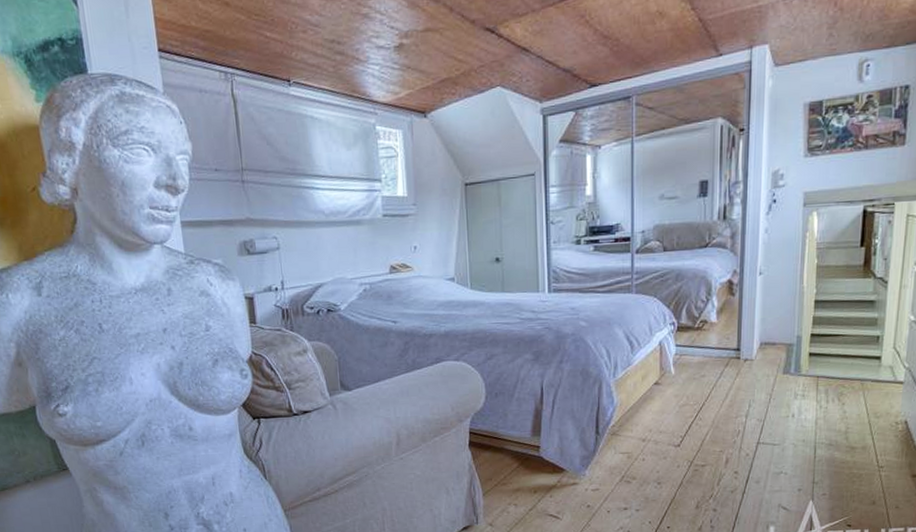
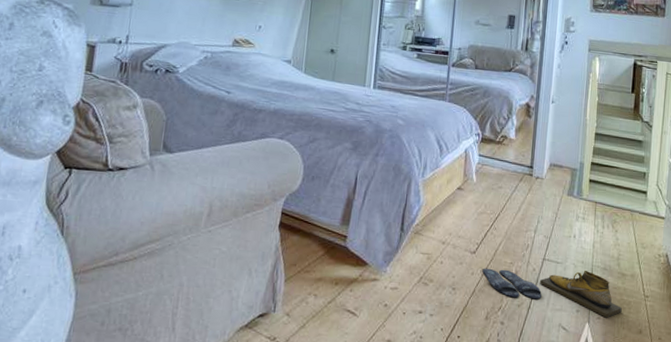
slippers: none [689,458,757,485] -> present [482,268,542,300]
shoe: none [755,448,851,493] -> present [540,270,622,318]

